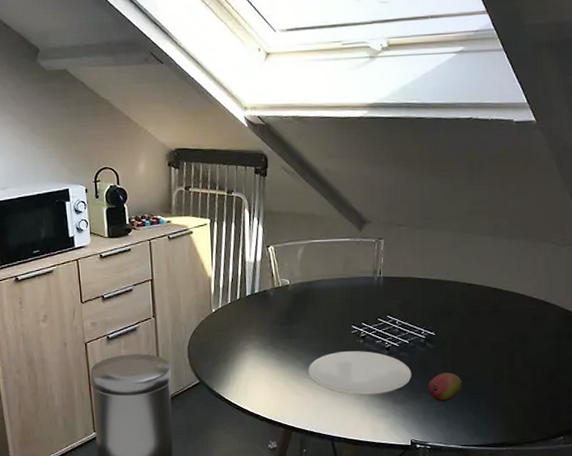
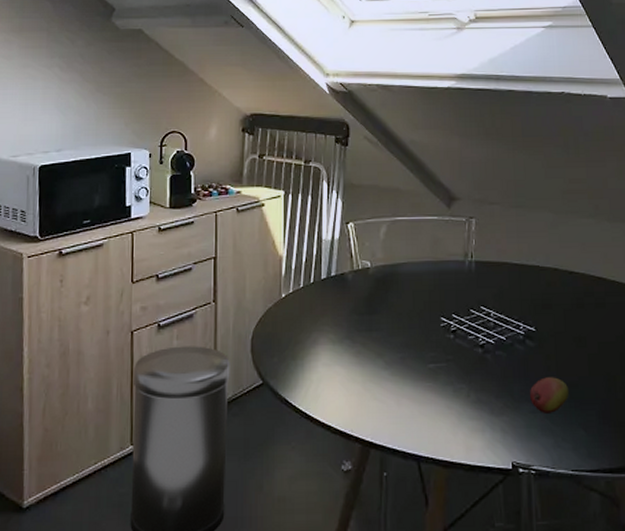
plate: present [308,351,412,396] -> none [390,348,511,404]

